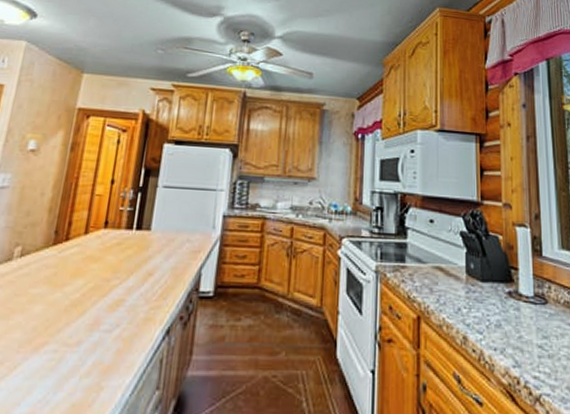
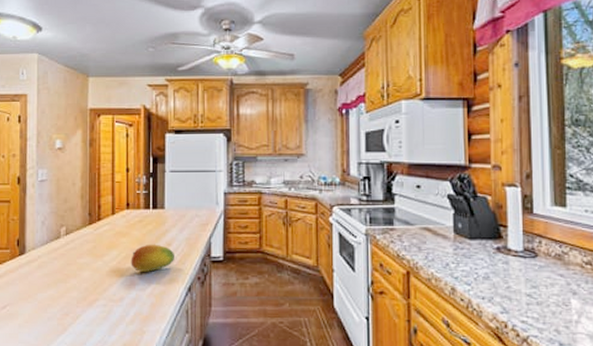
fruit: none [98,272,156,308] -> present [131,244,175,272]

